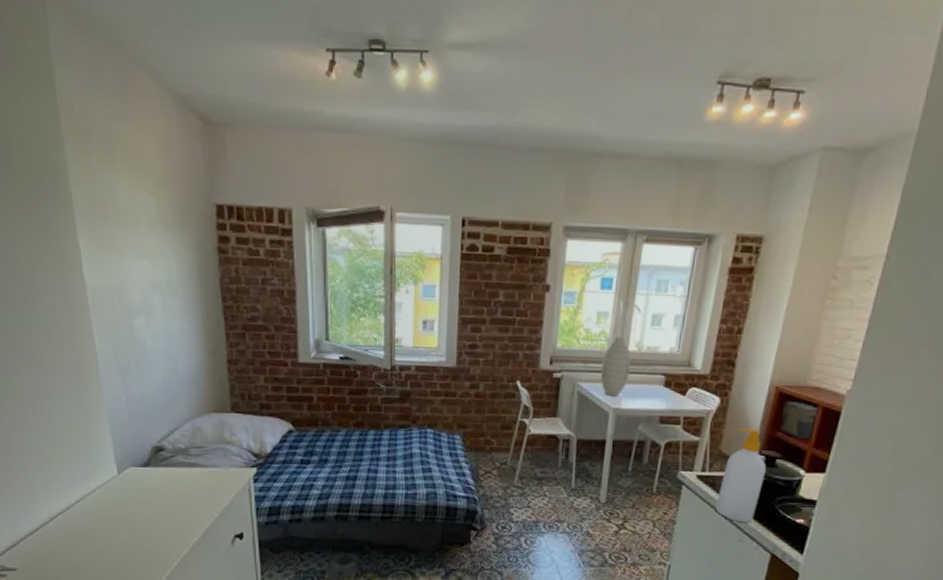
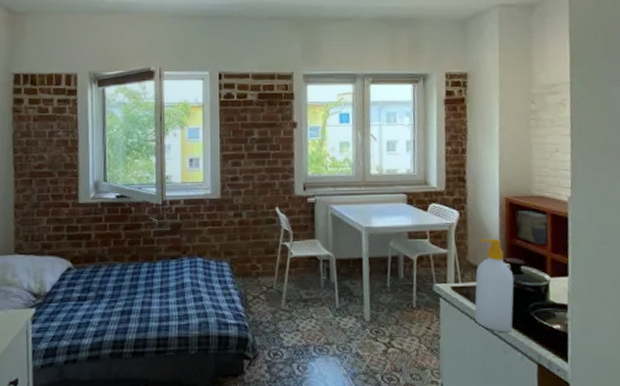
vase: present [600,336,631,397] -> none [349,162,375,216]

